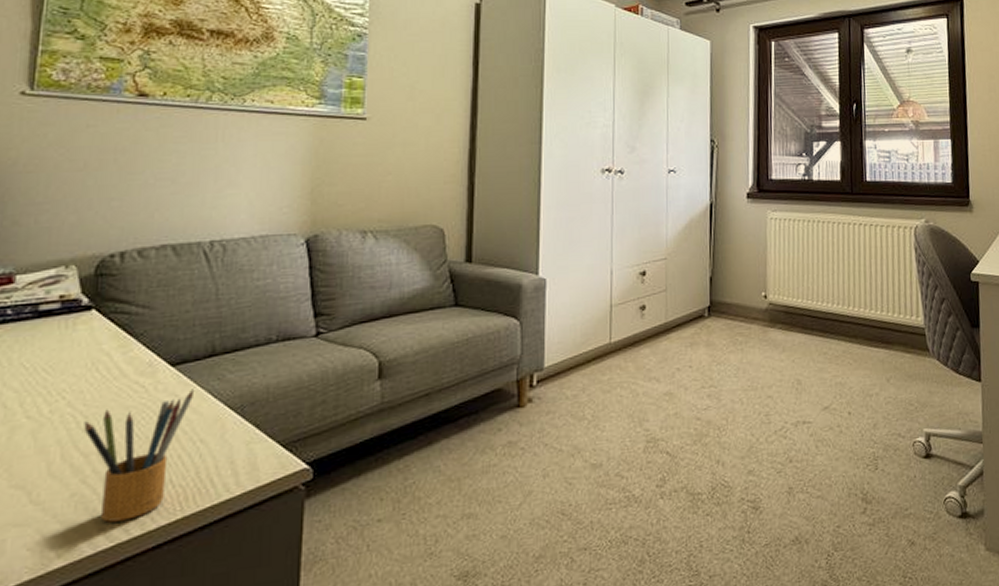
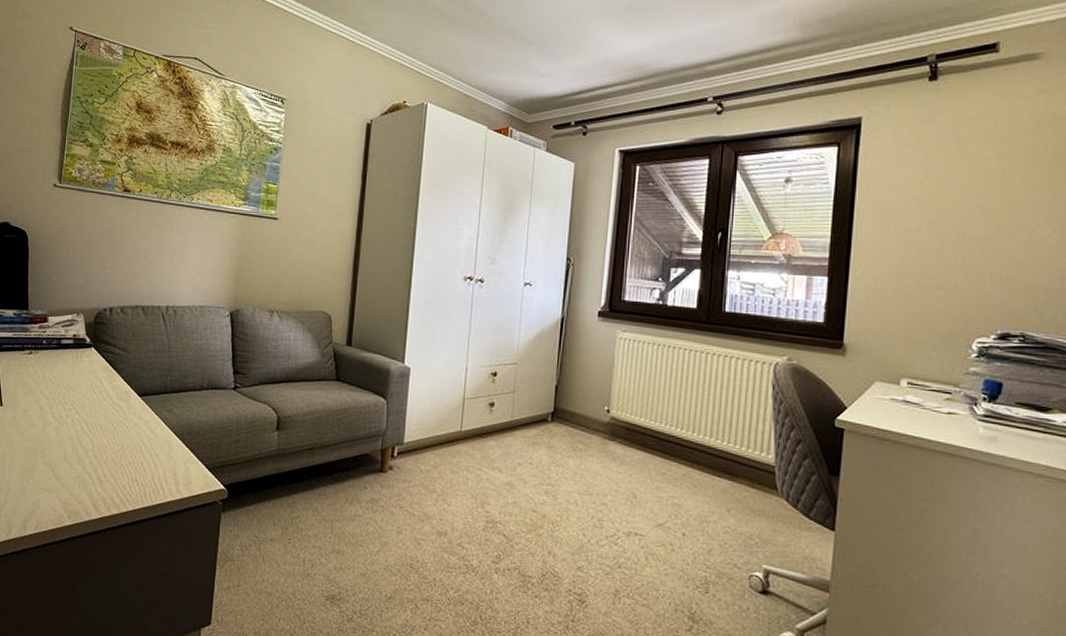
pencil box: present [84,388,194,522] -> none [85,415,152,502]

